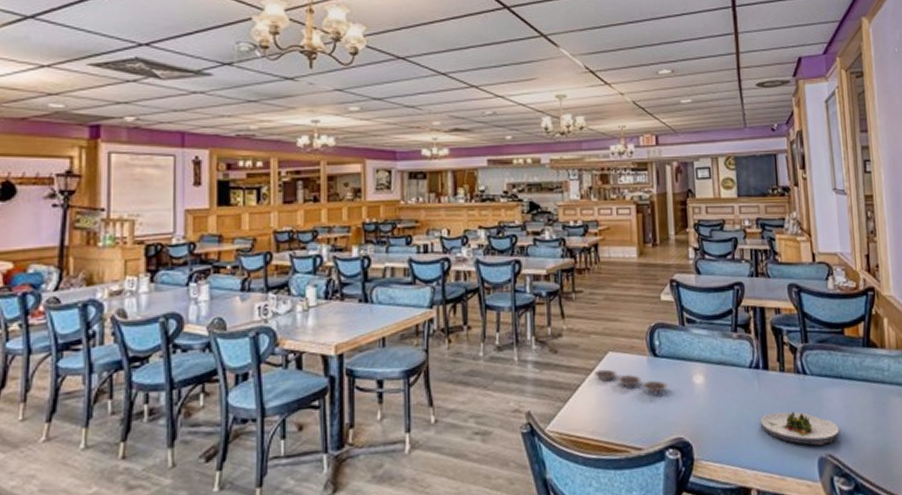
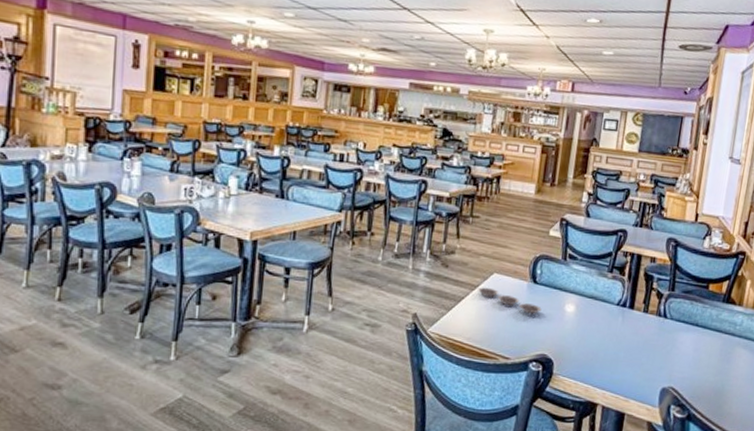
salad plate: present [761,411,841,446] -> none [617,346,686,378]

